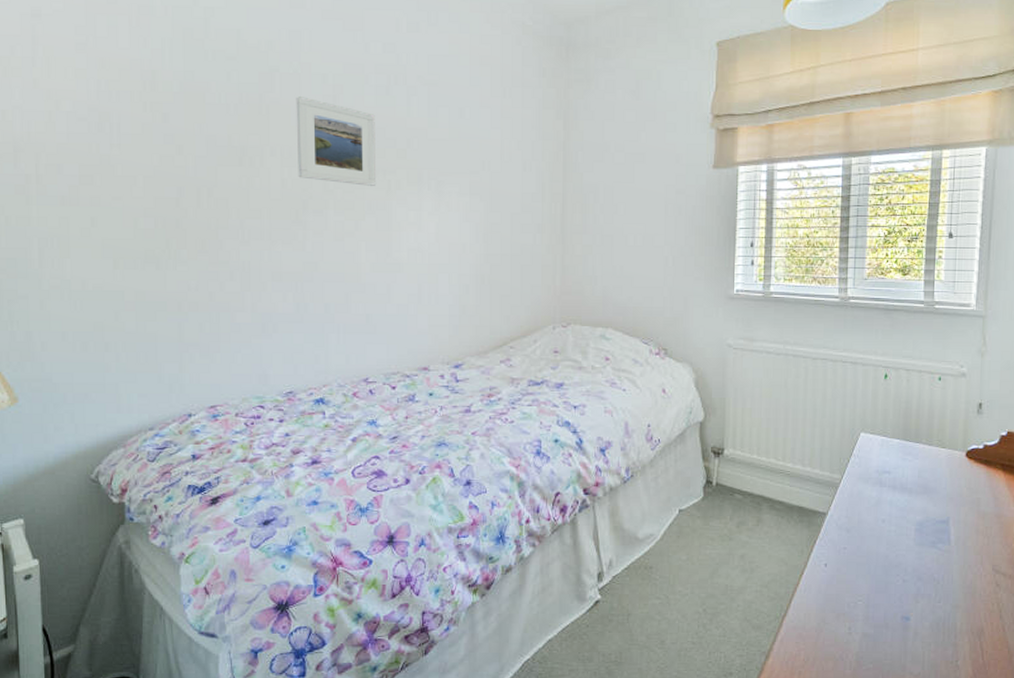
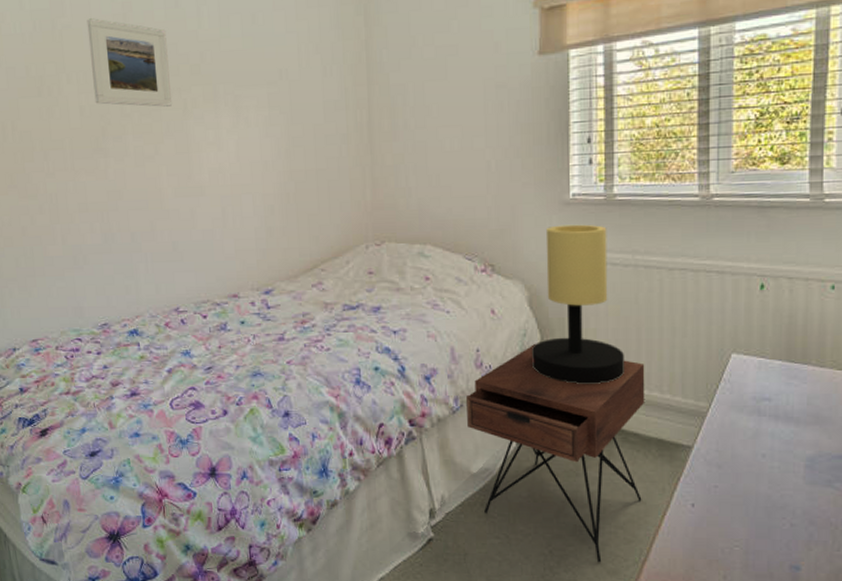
nightstand: none [636,420,791,618] -> present [466,343,645,562]
table lamp: none [696,316,774,457] -> present [532,224,624,384]

